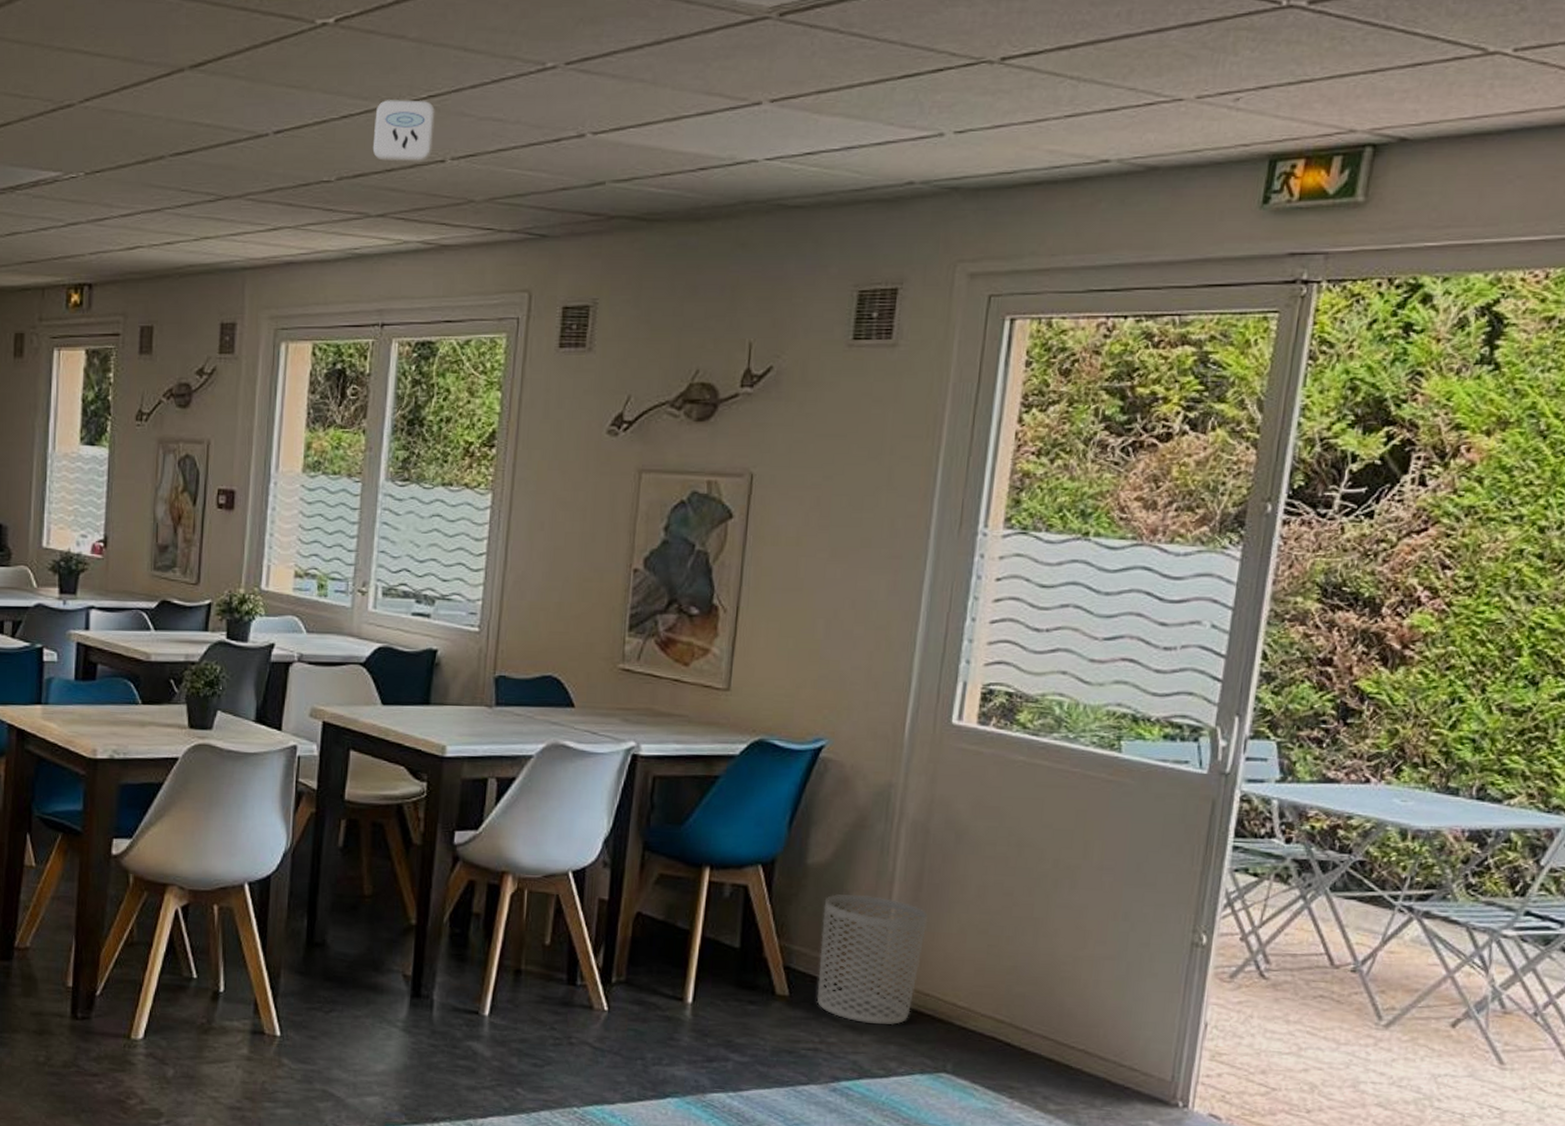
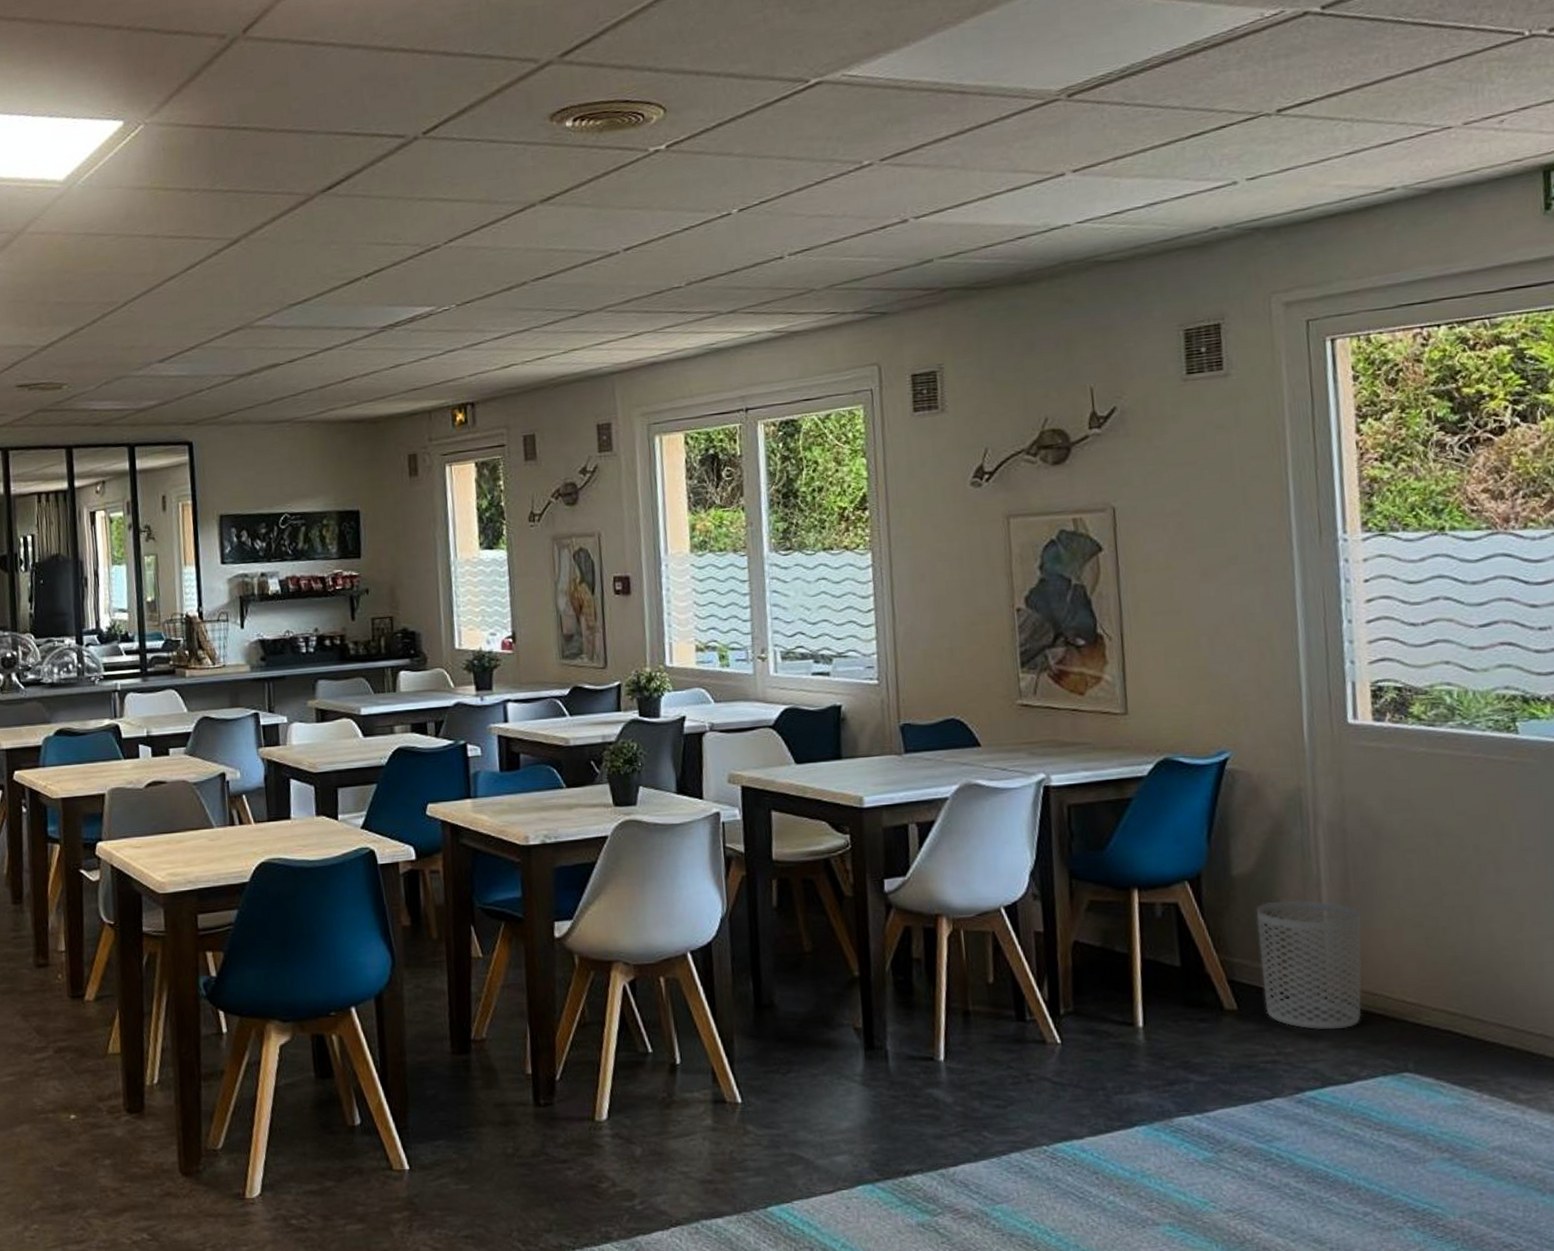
smoke detector: present [372,100,436,162] -> none [714,207,771,264]

